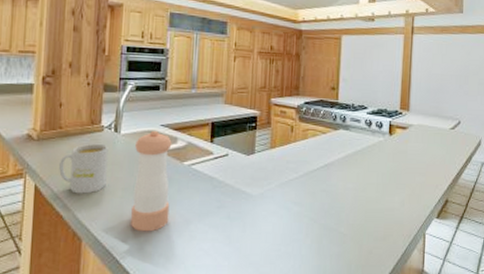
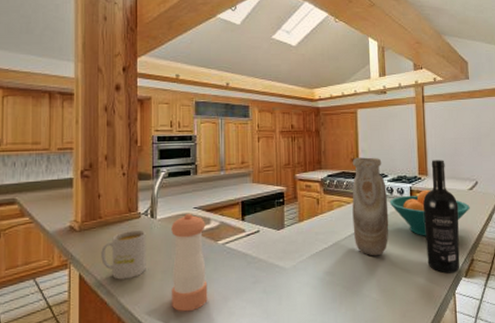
vase: none [326,86,365,190] -> present [352,157,389,256]
fruit bowl: none [366,125,450,173] -> present [389,189,470,236]
wine bottle: none [400,95,438,213] -> present [423,160,460,274]

